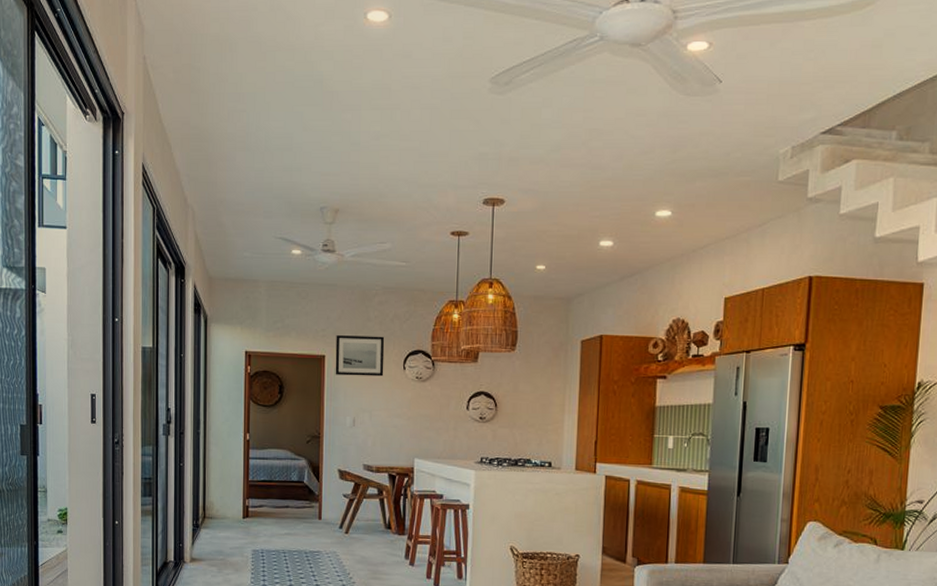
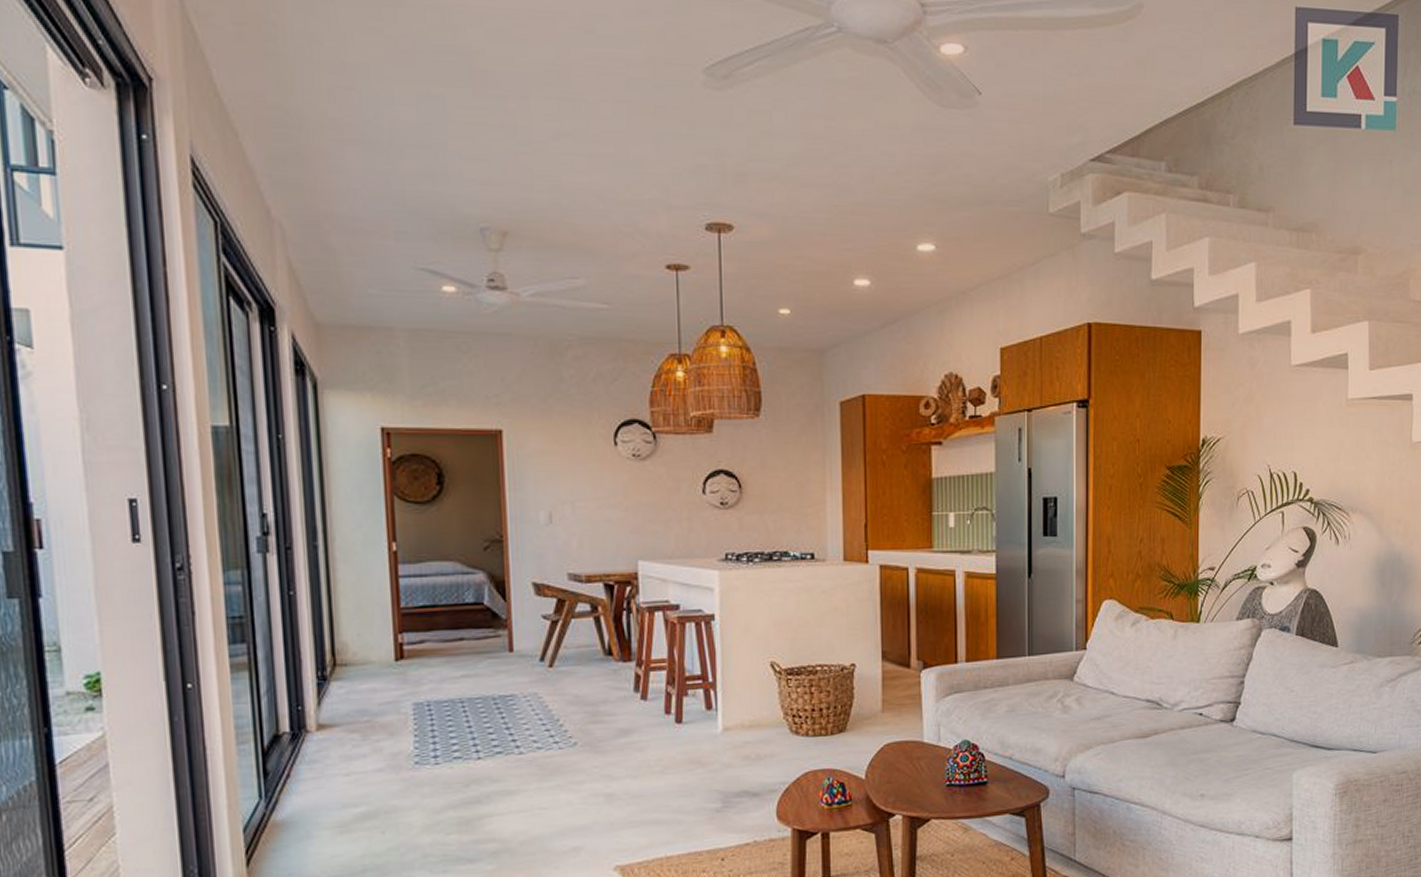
wall art: present [335,335,385,377] -> none [516,402,588,456]

